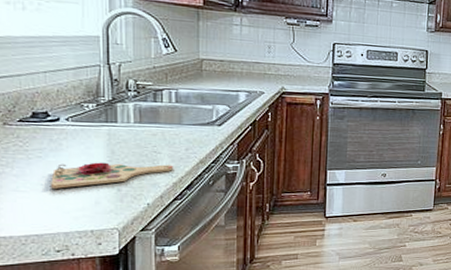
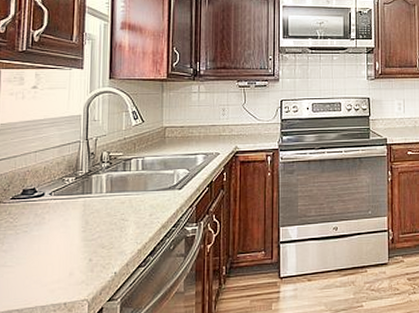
cutting board: present [51,162,173,189] -> none [33,231,138,262]

